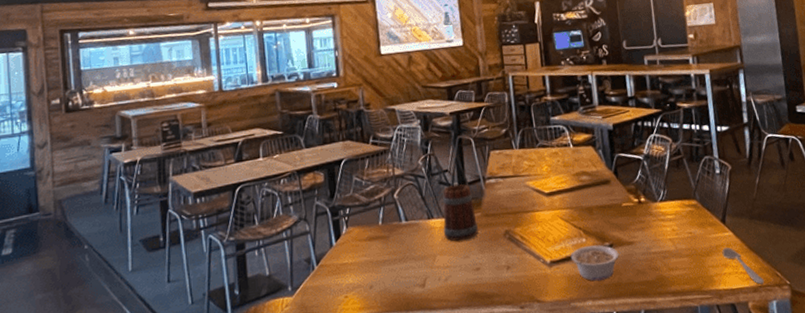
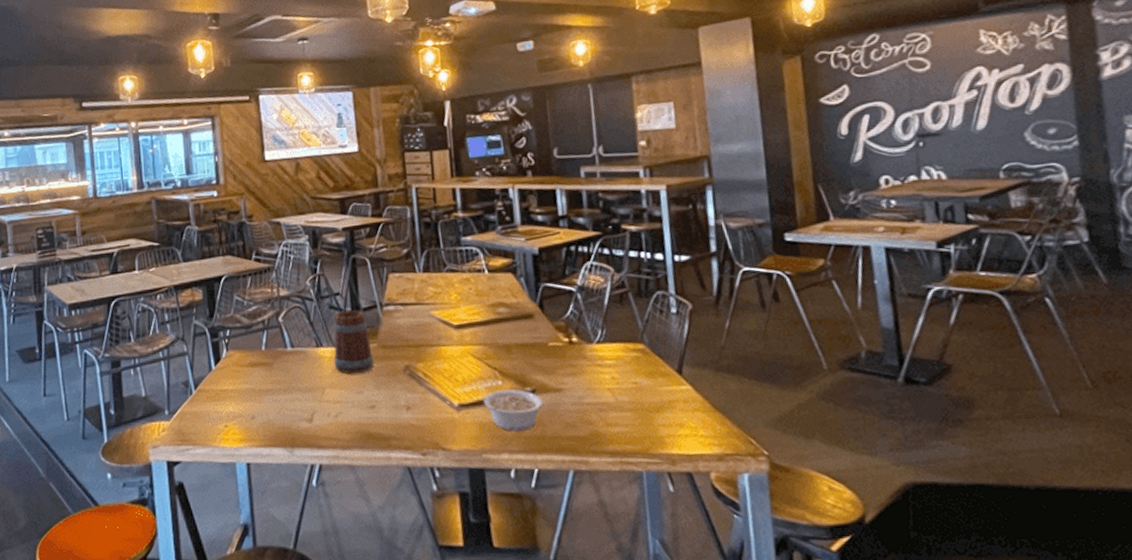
spoon: present [722,247,764,284] -> none [677,403,733,452]

